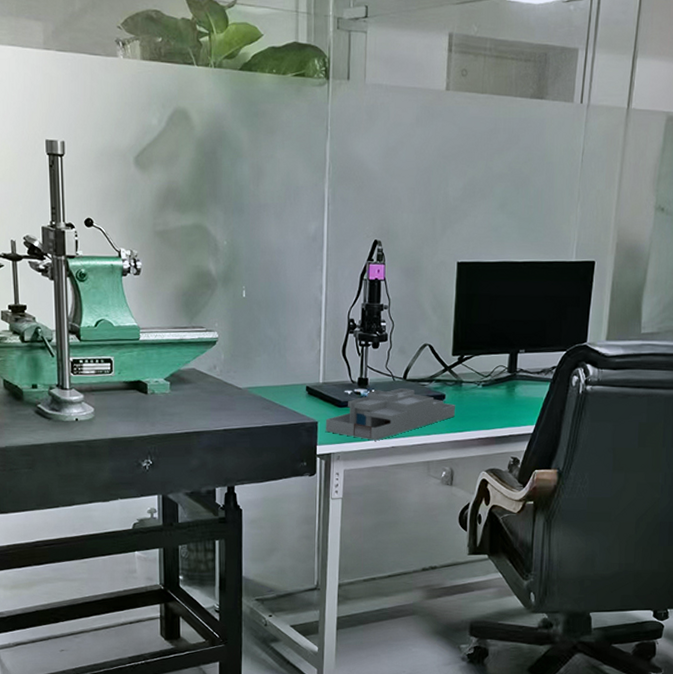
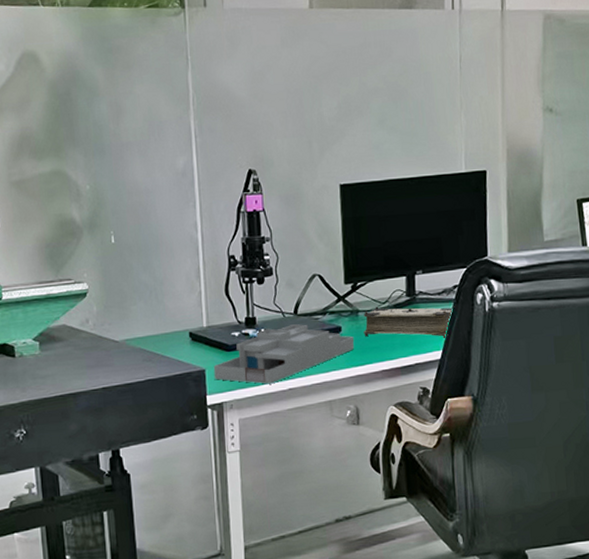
book: none [465,379,551,414] -> present [364,305,455,338]

